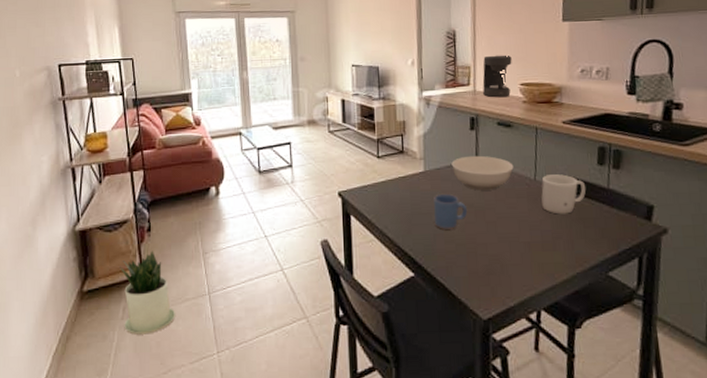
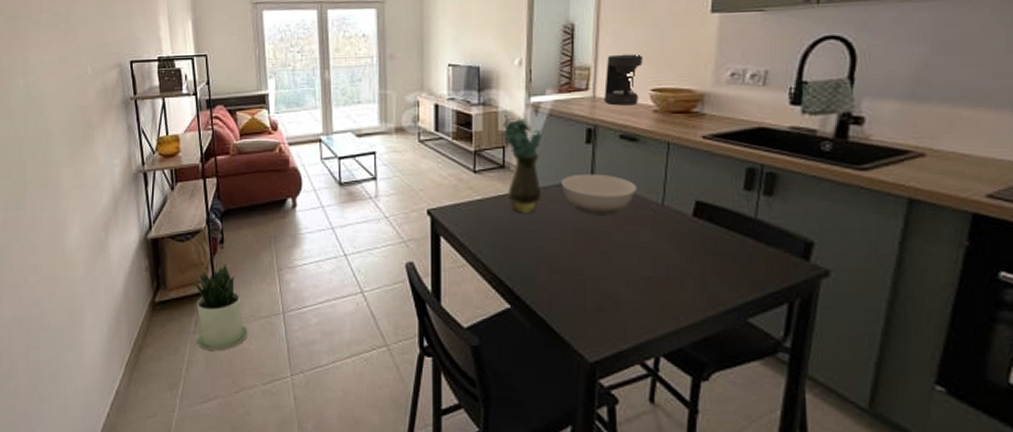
vase: none [400,107,435,192] -> present [503,114,542,213]
mug: present [434,193,468,229] -> none [538,216,578,258]
mug: present [541,174,587,215] -> none [669,199,727,247]

